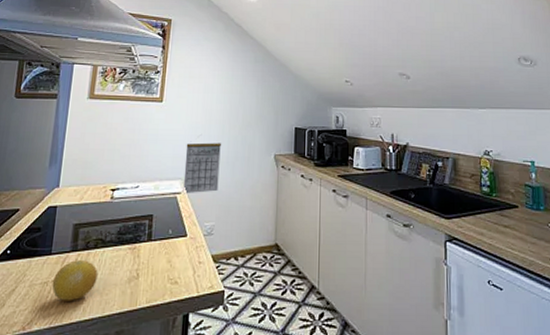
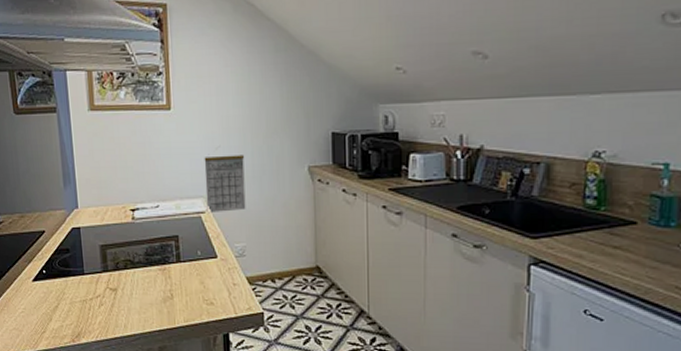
fruit: present [52,260,98,301] -> none [90,280,133,318]

